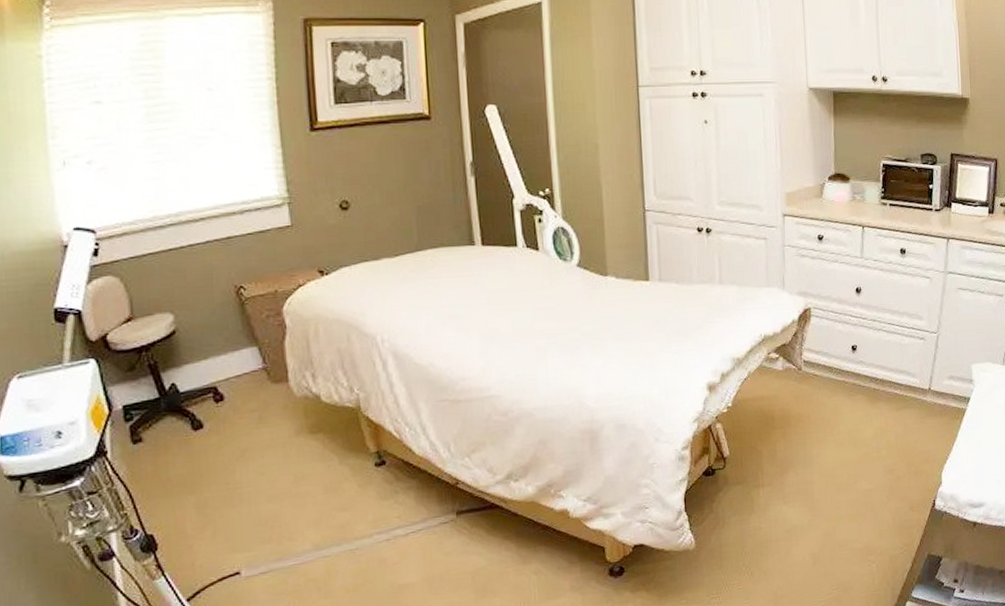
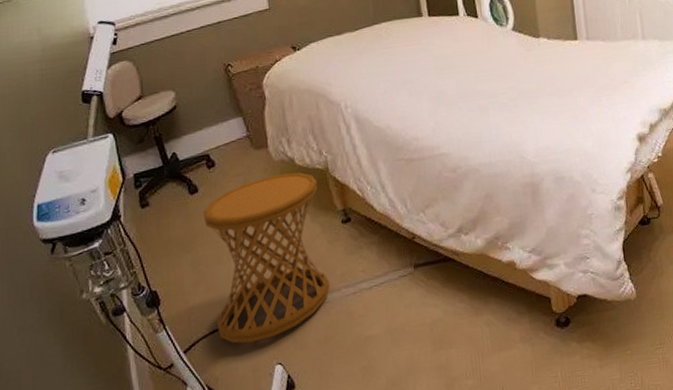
side table: none [210,410,359,592] -> present [203,172,330,344]

